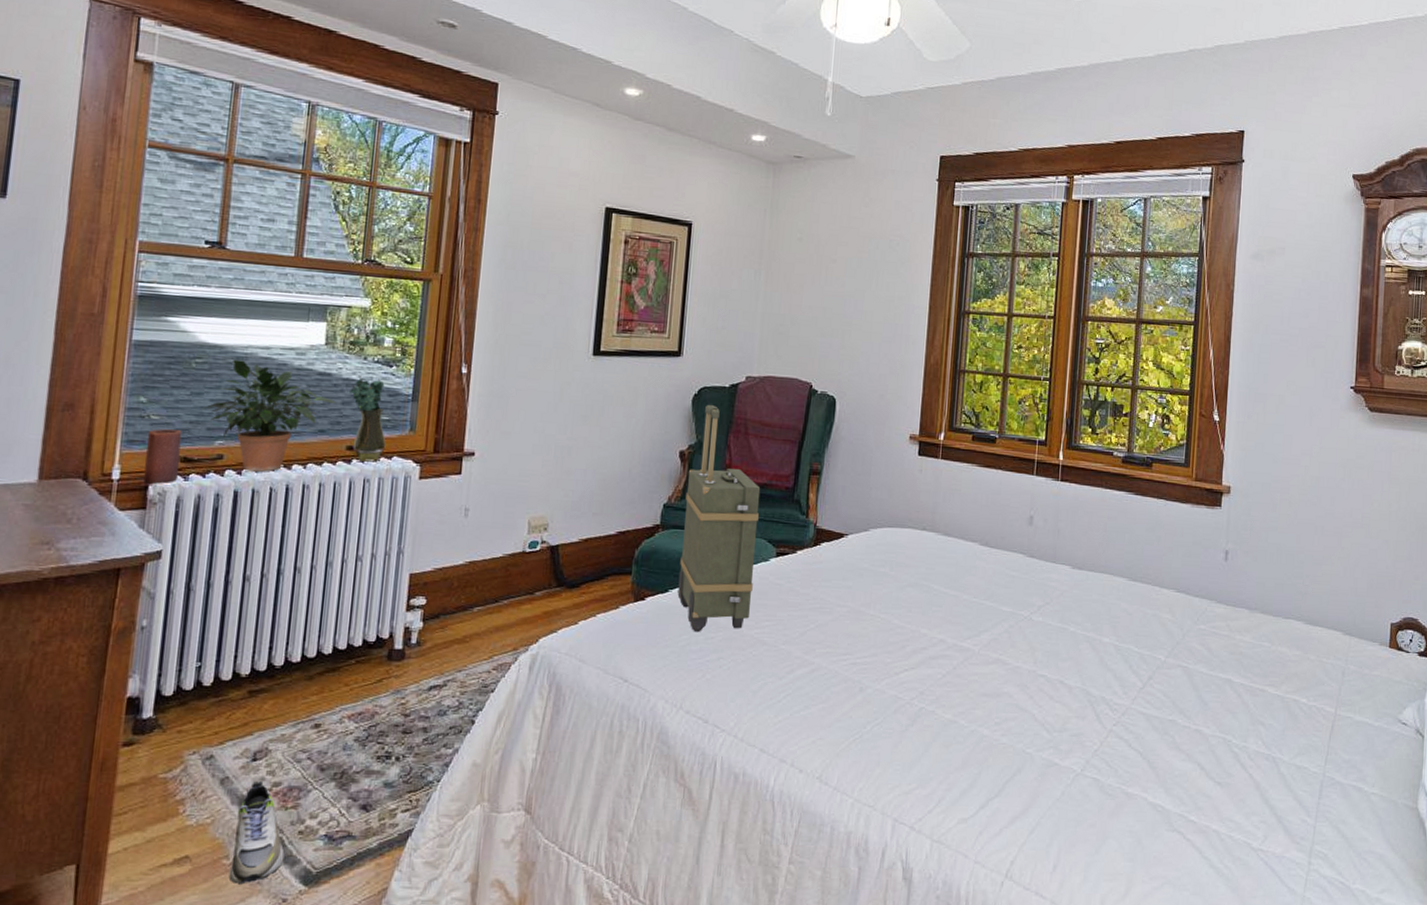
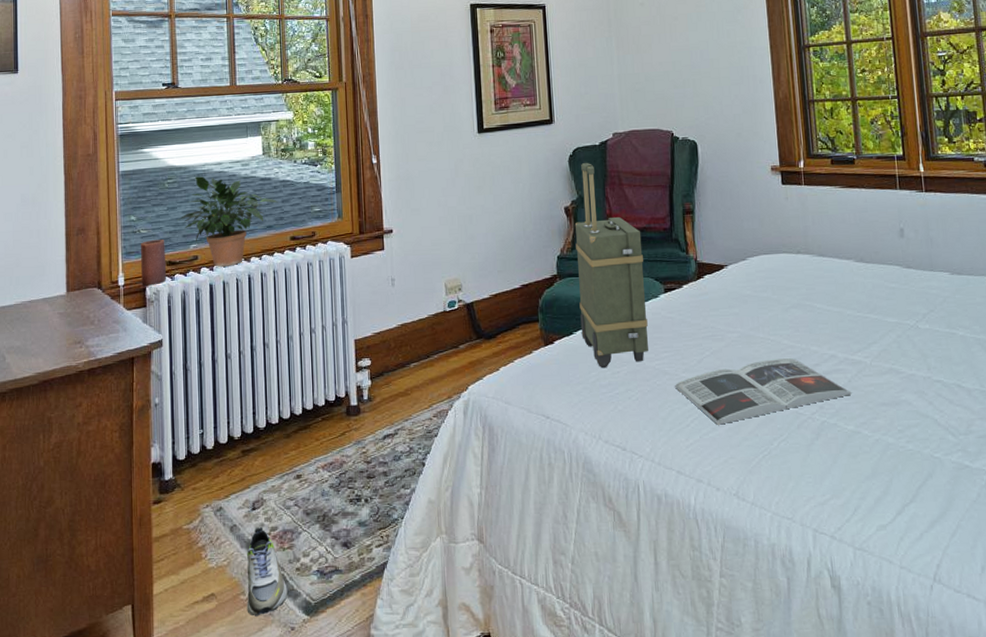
vase: present [349,374,386,462] -> none [286,176,321,249]
magazine: none [771,638,955,703] -> present [674,358,852,425]

